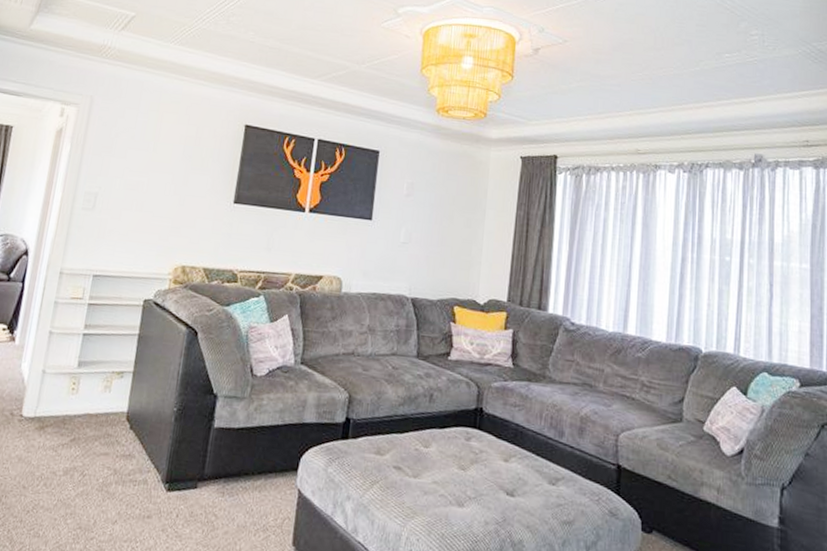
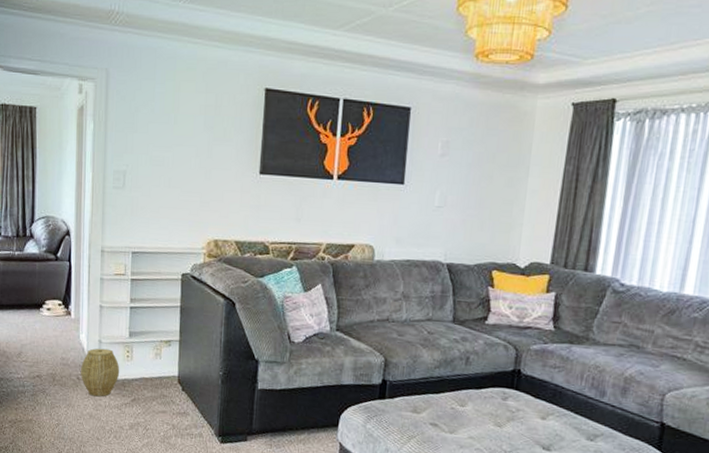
woven basket: none [15,379,62,436] -> present [80,348,120,397]

